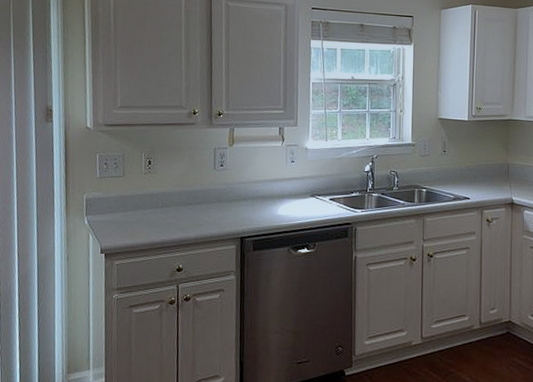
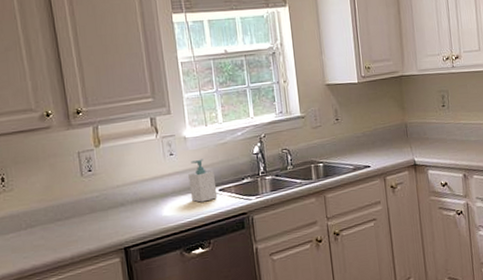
soap bottle: none [304,169,328,208] -> present [188,159,218,203]

